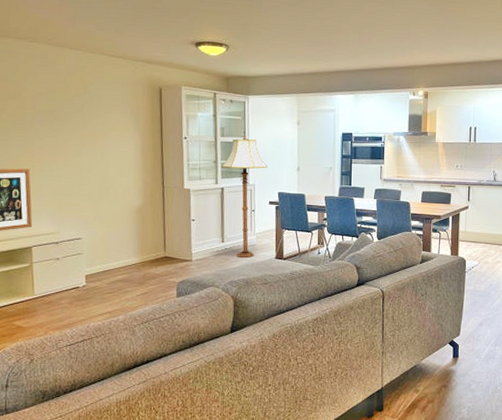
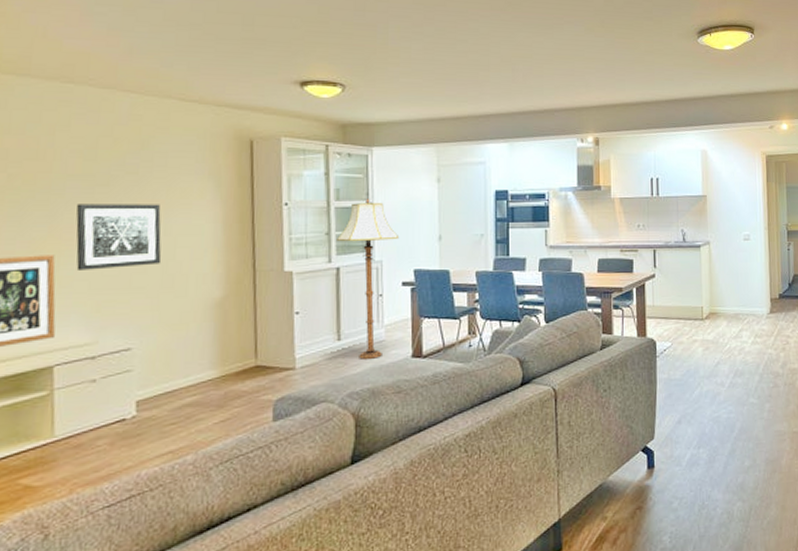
wall art: none [43,132,100,181] -> present [76,204,162,270]

